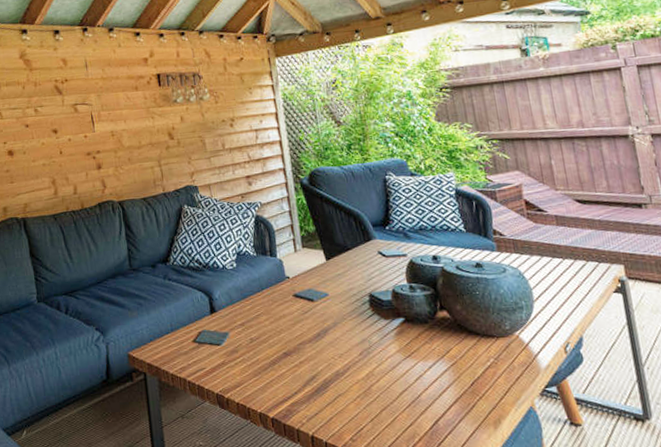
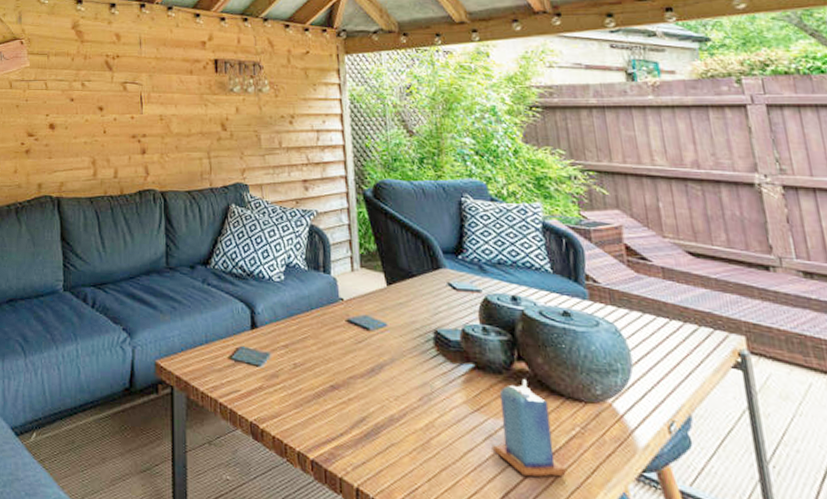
candle: none [422,325,484,405] -> present [491,379,566,477]

